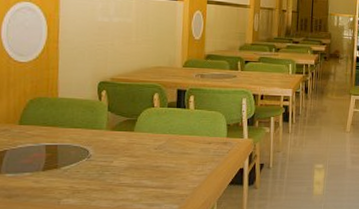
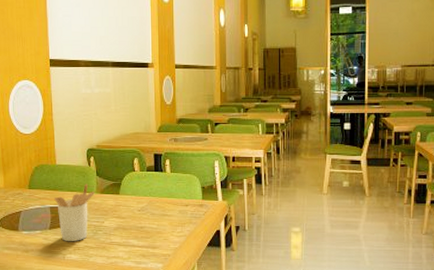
utensil holder: none [52,120,104,184] -> present [54,184,95,241]

